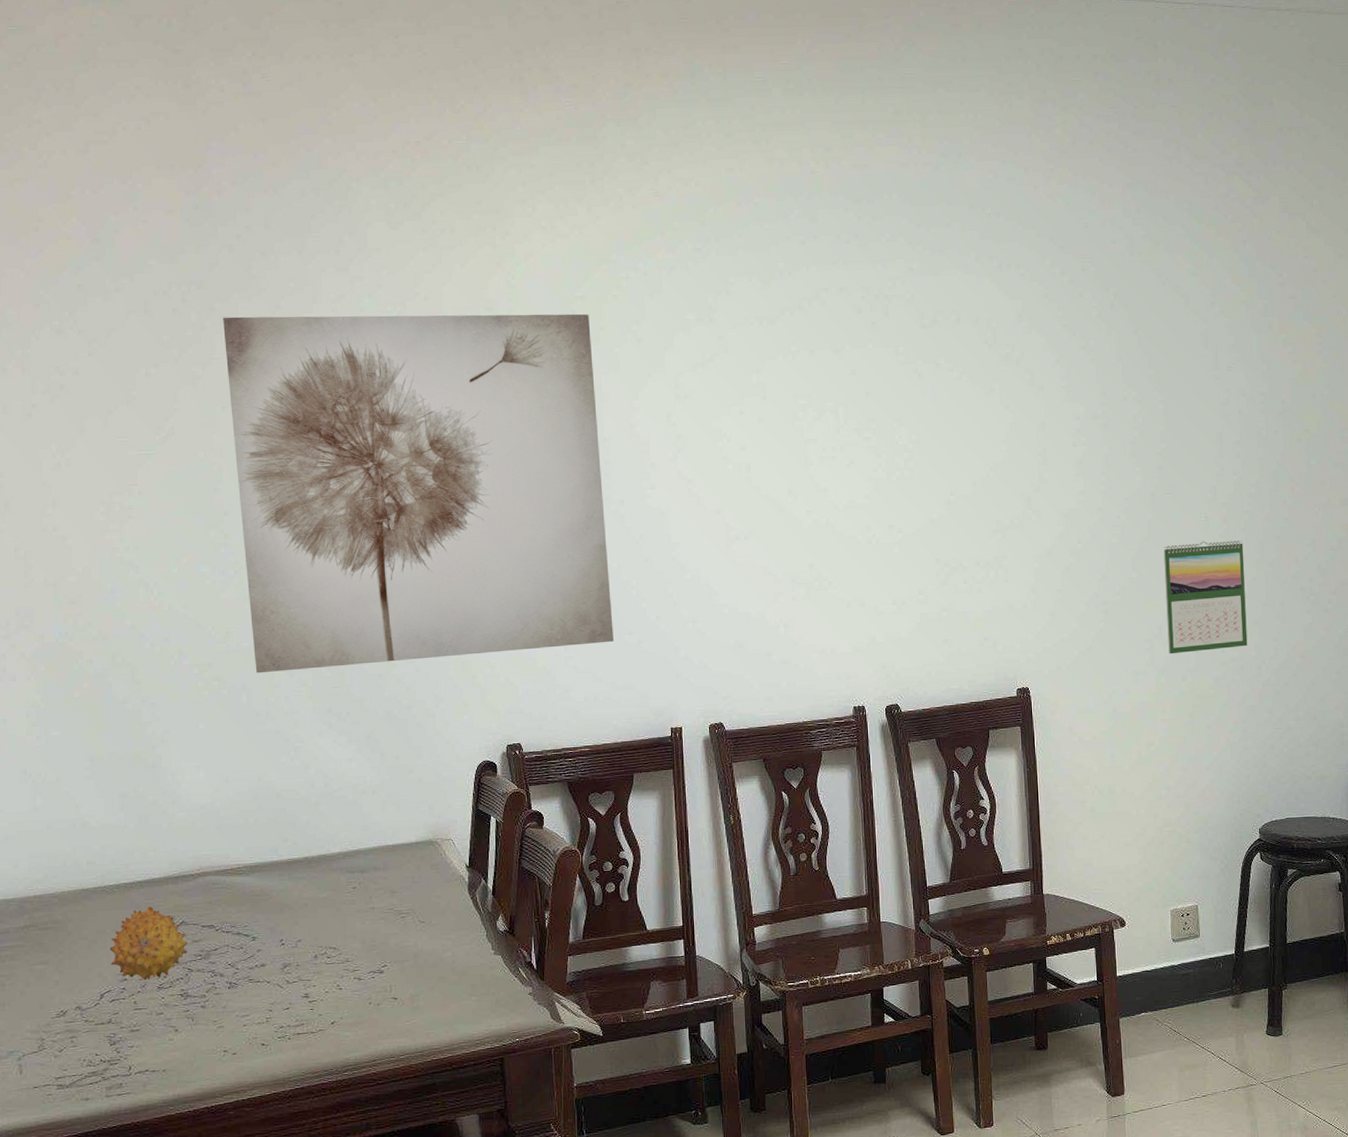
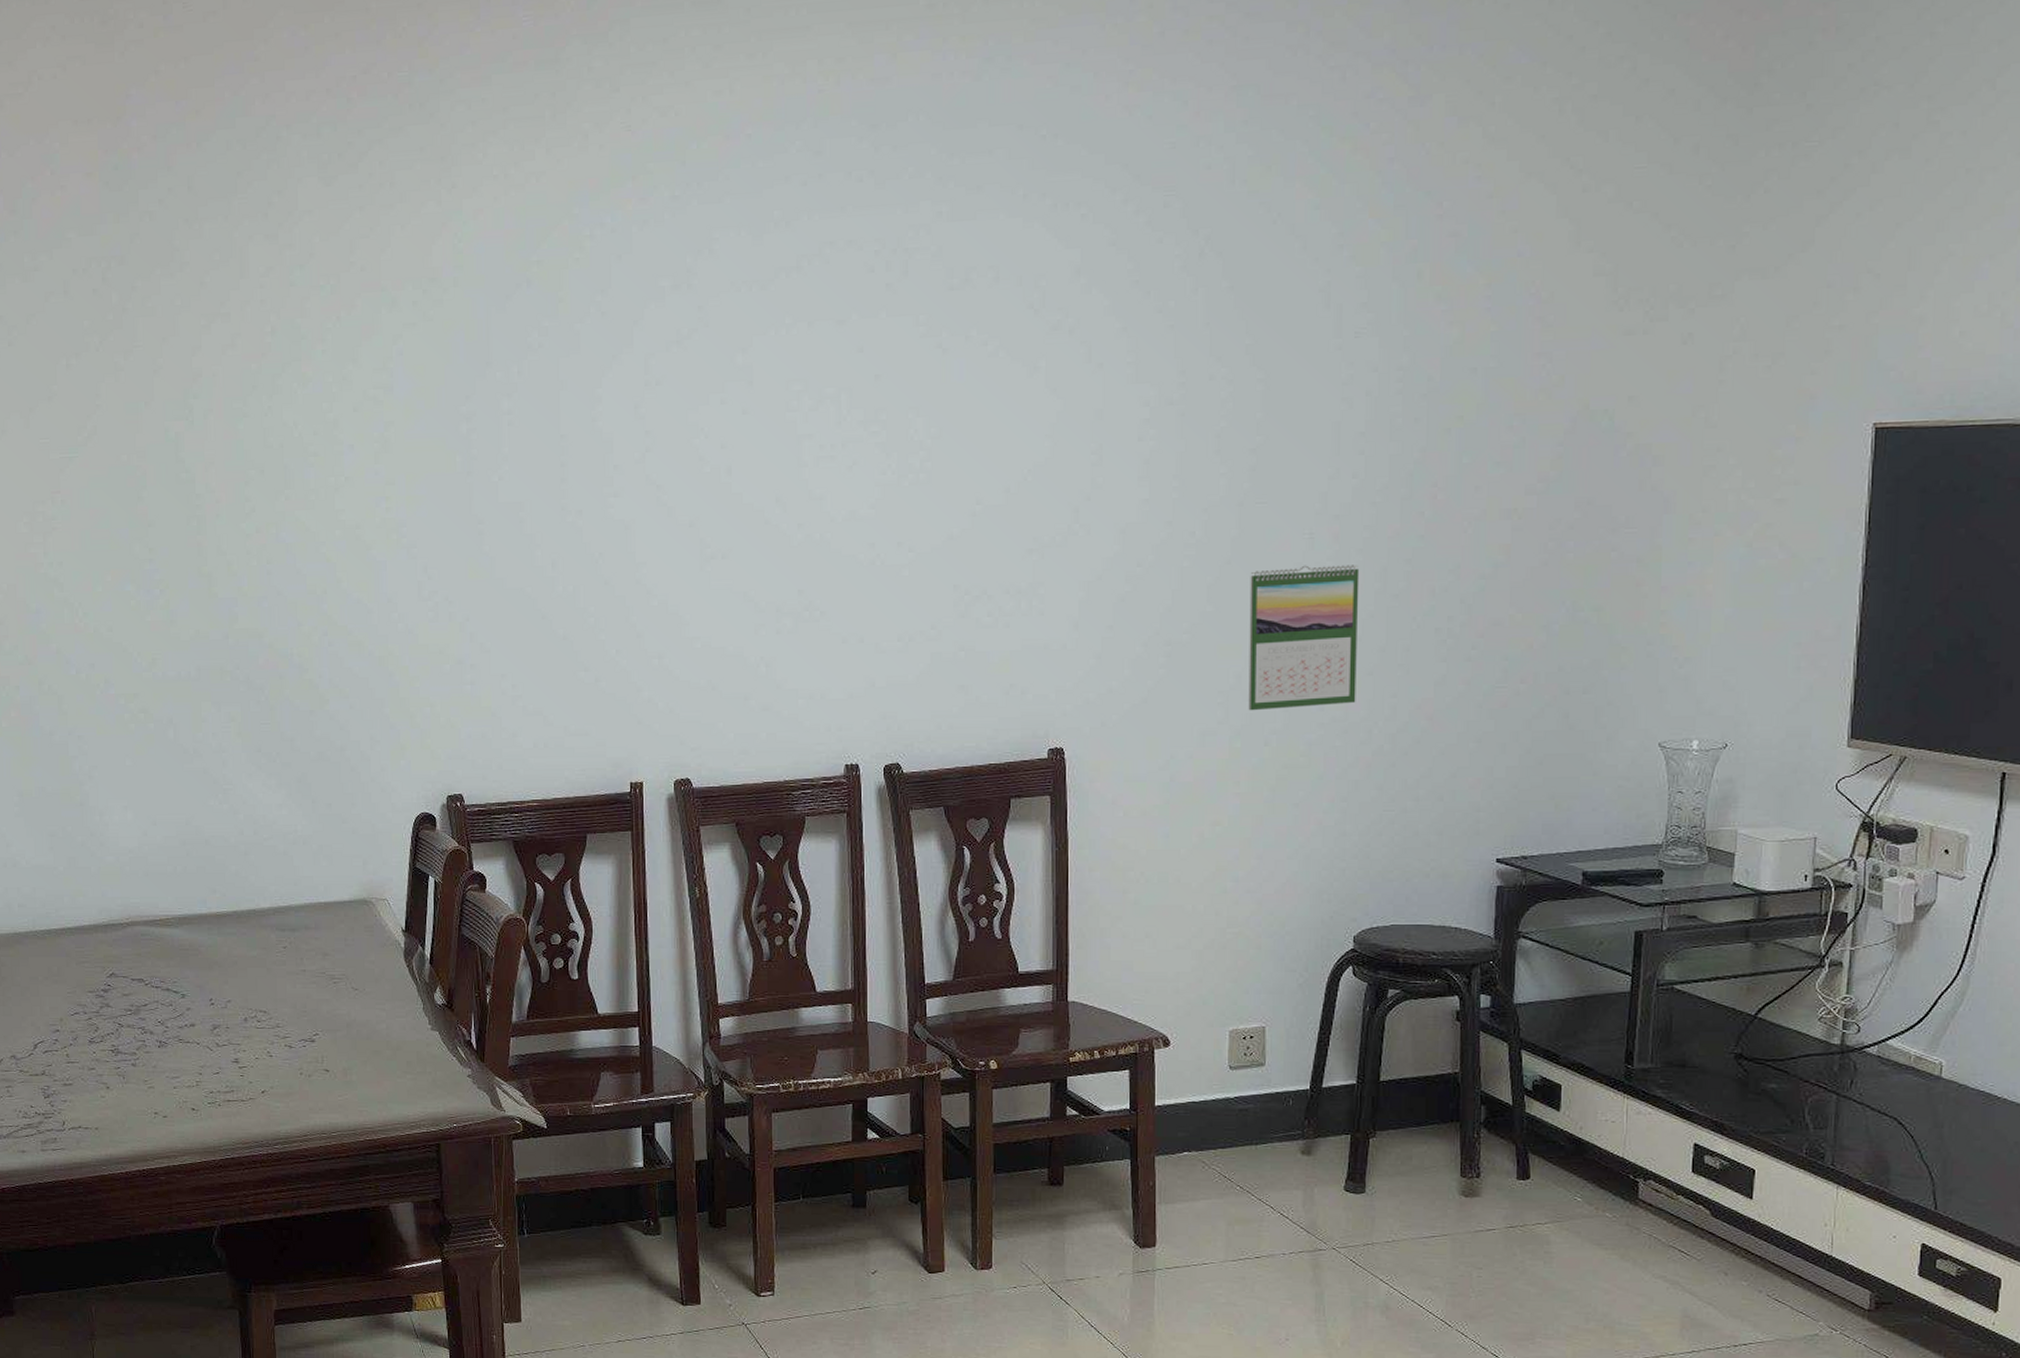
fruit: present [109,906,188,981] -> none [42,955,118,1033]
wall art: present [223,313,614,674] -> none [145,282,567,706]

